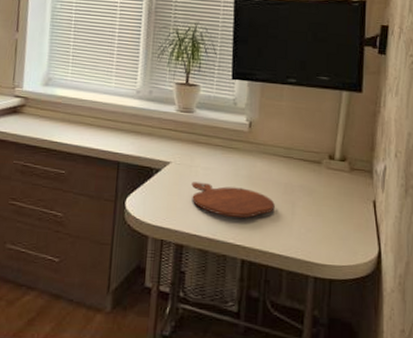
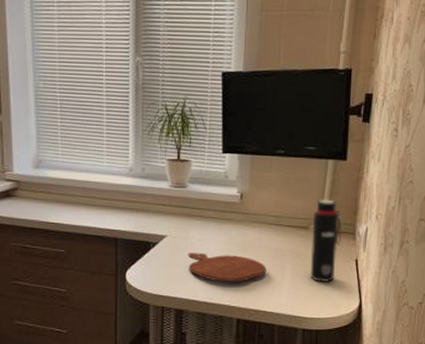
water bottle: none [322,132,357,224] -> present [310,199,341,282]

